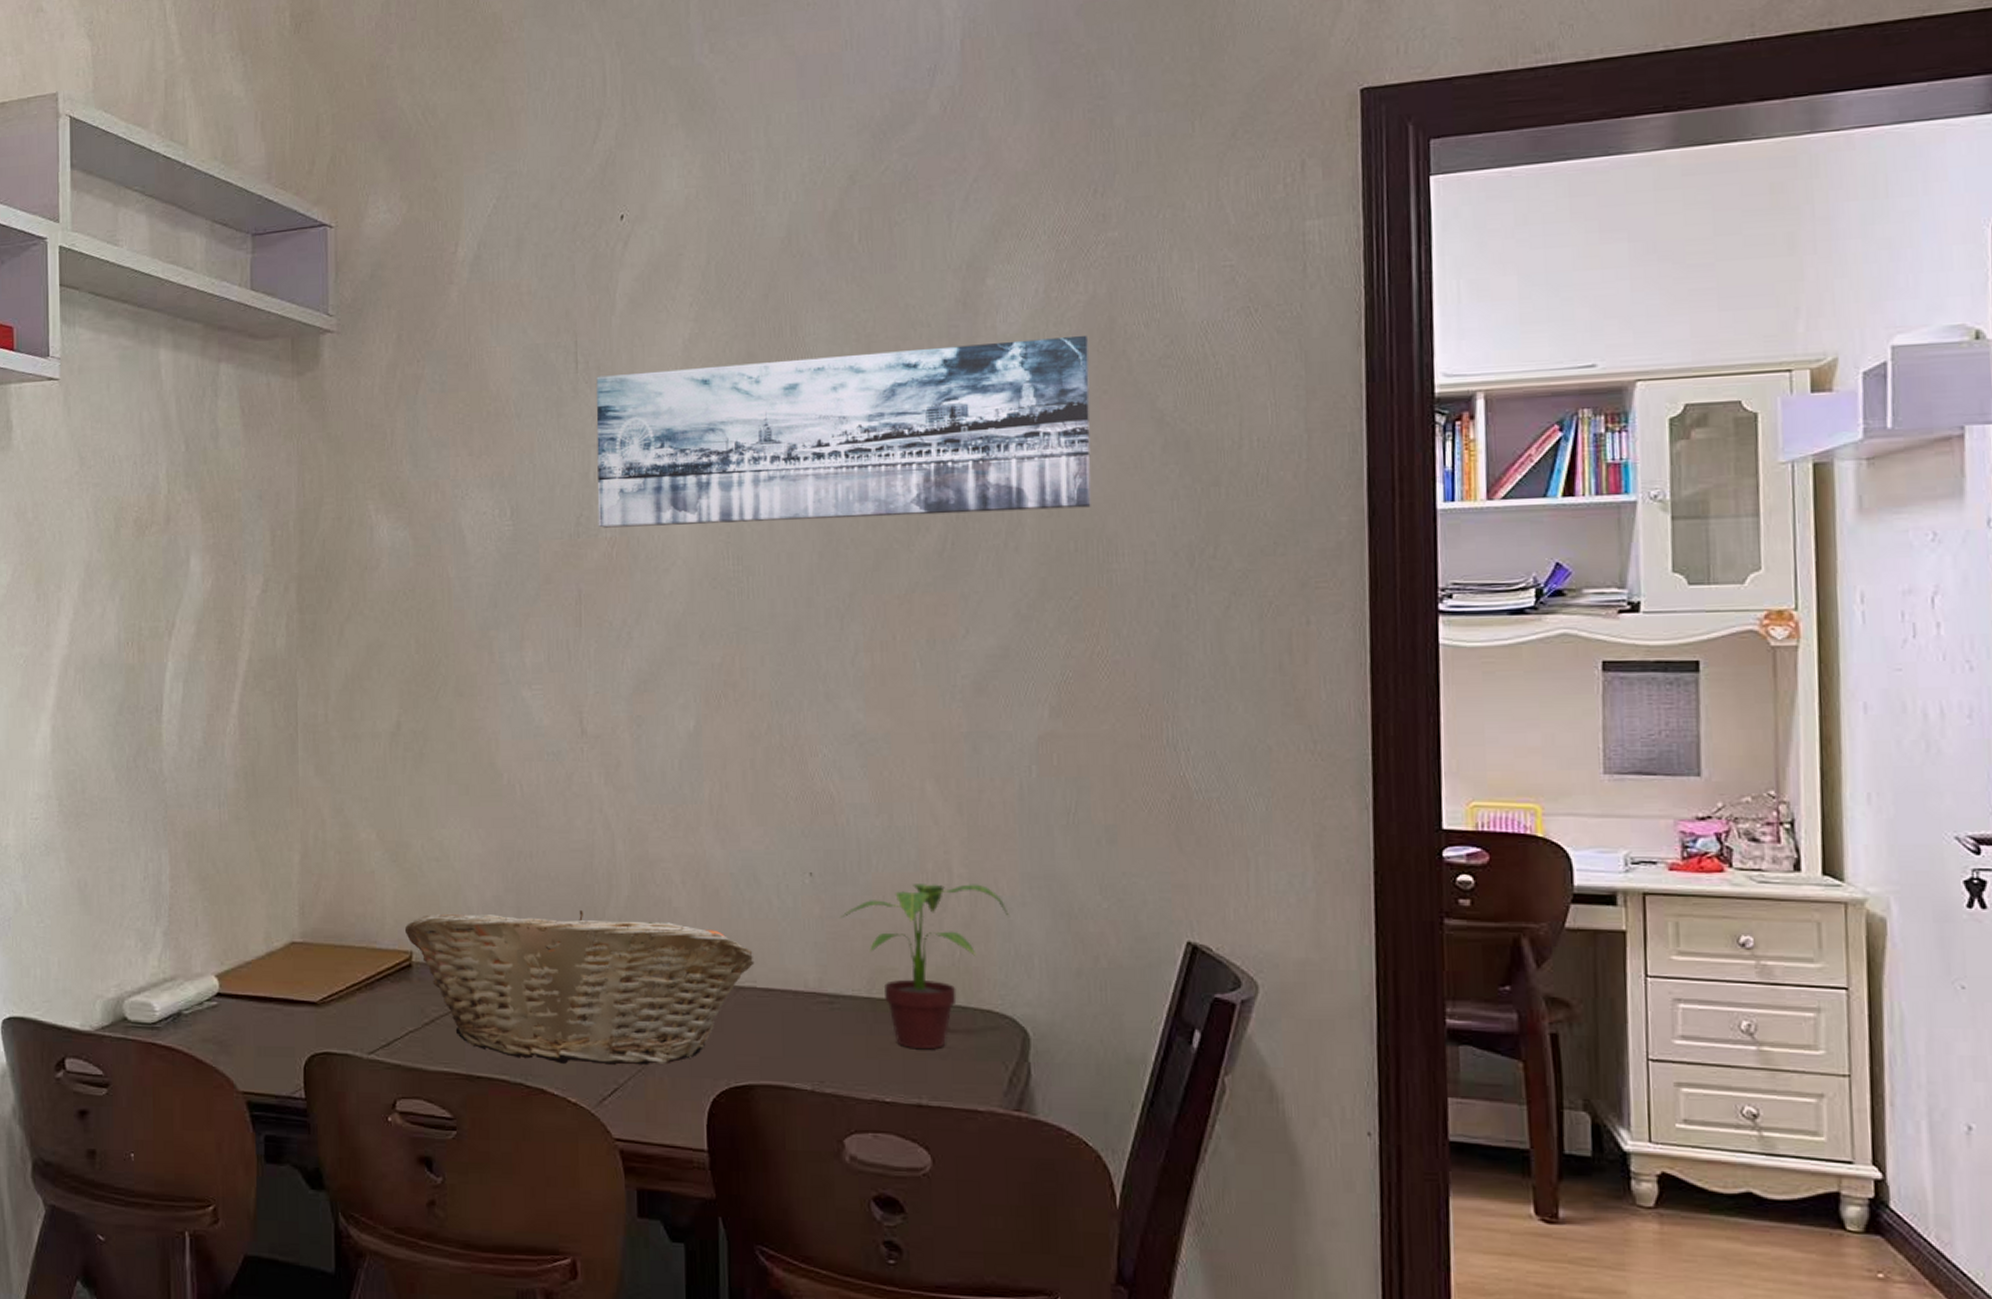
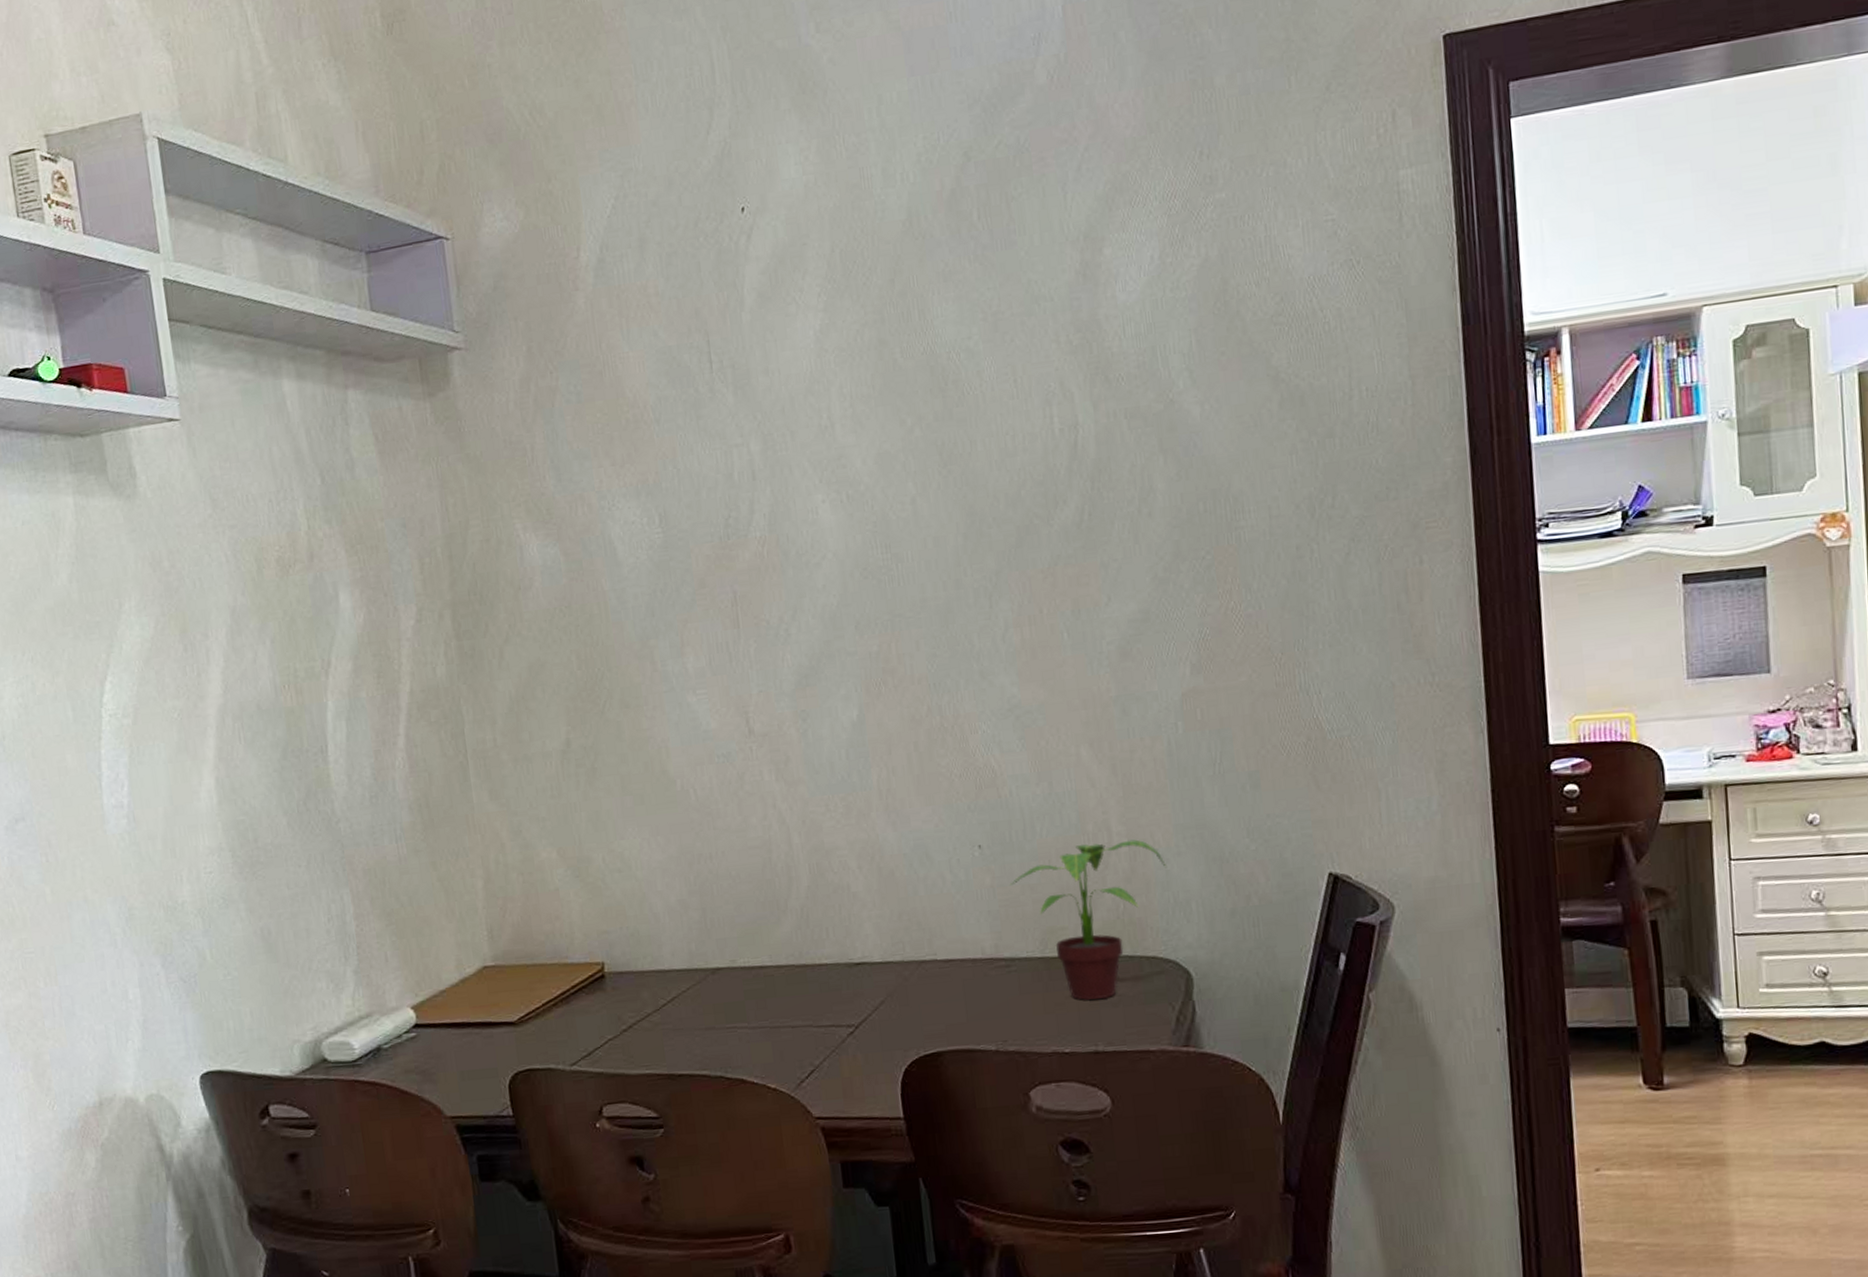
fruit basket: present [404,909,755,1066] -> none [594,904,934,1053]
wall art: present [596,336,1092,528] -> none [732,299,1217,528]

